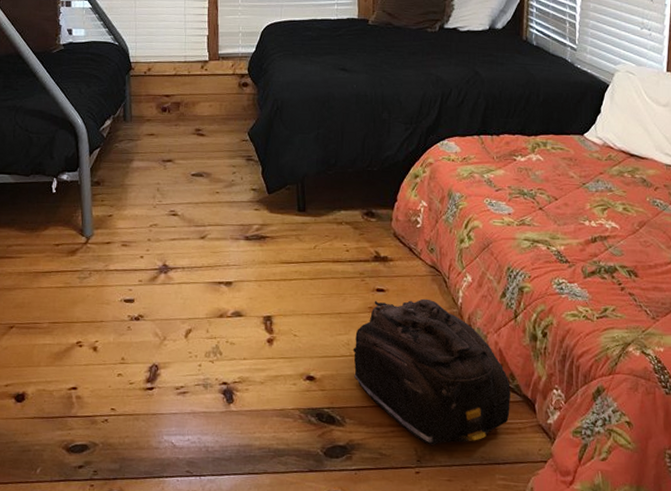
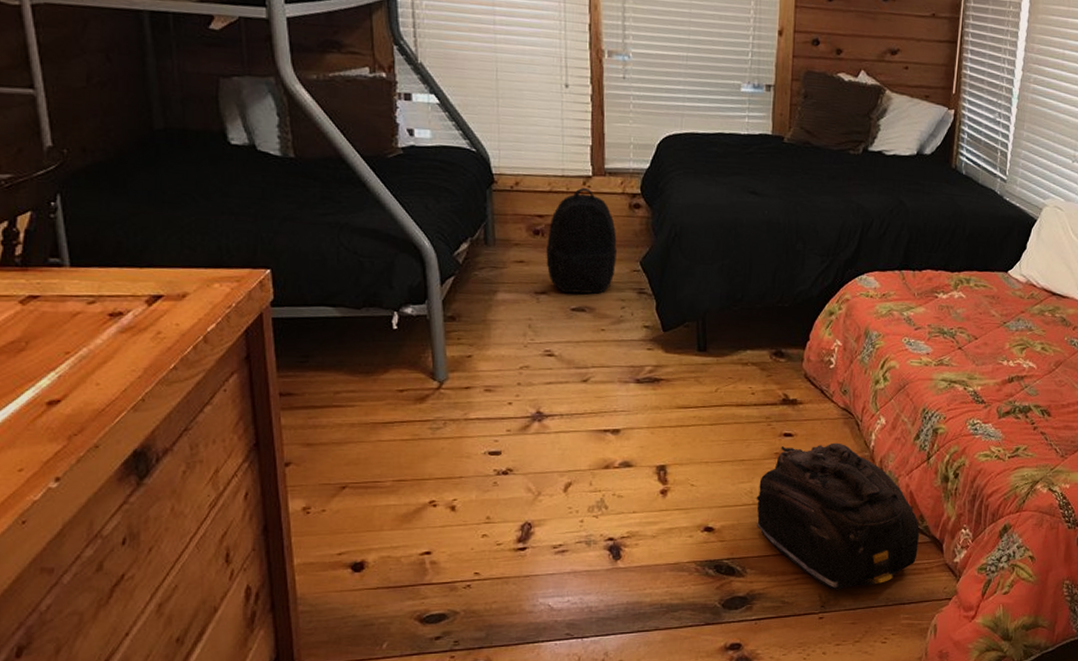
backpack: none [171,70,230,161] -> present [546,187,618,294]

